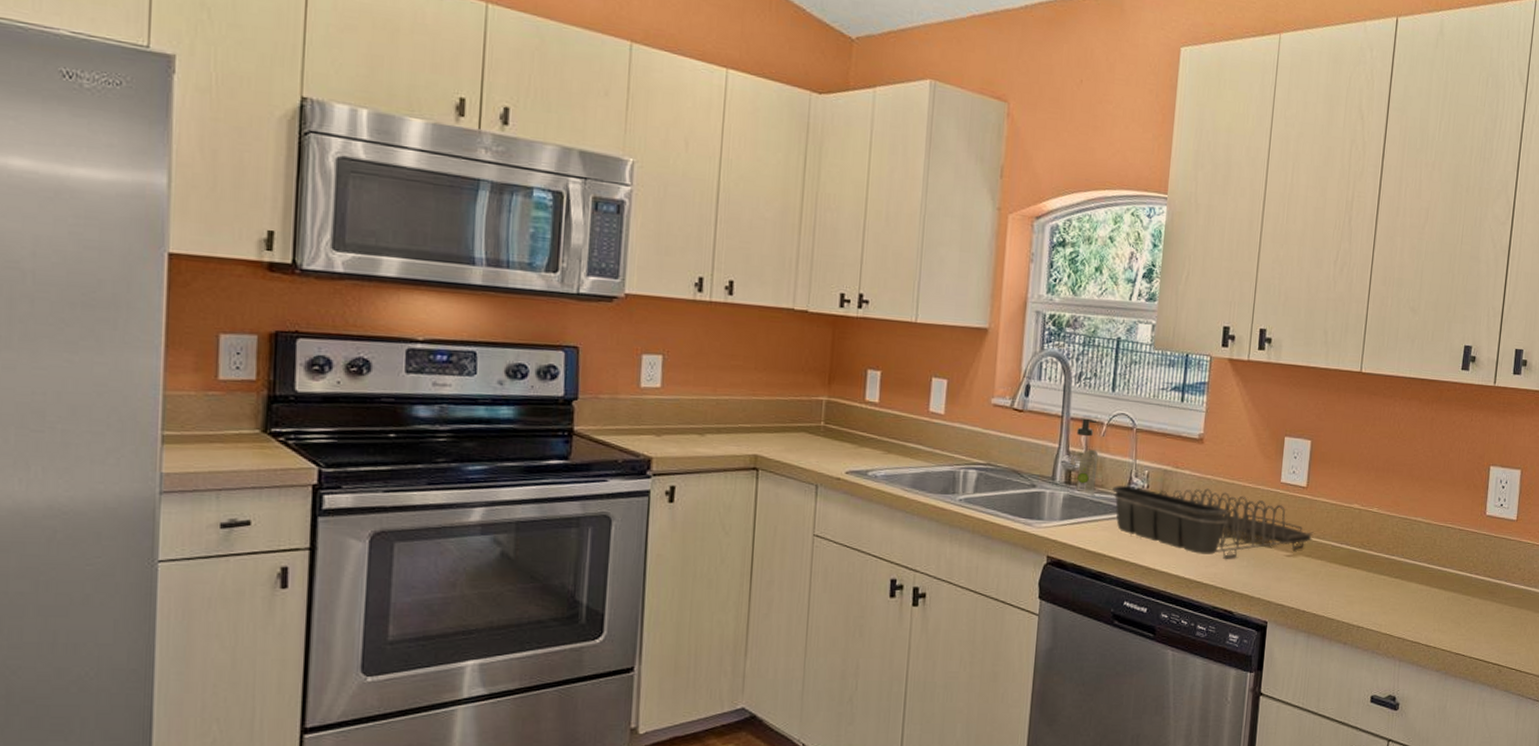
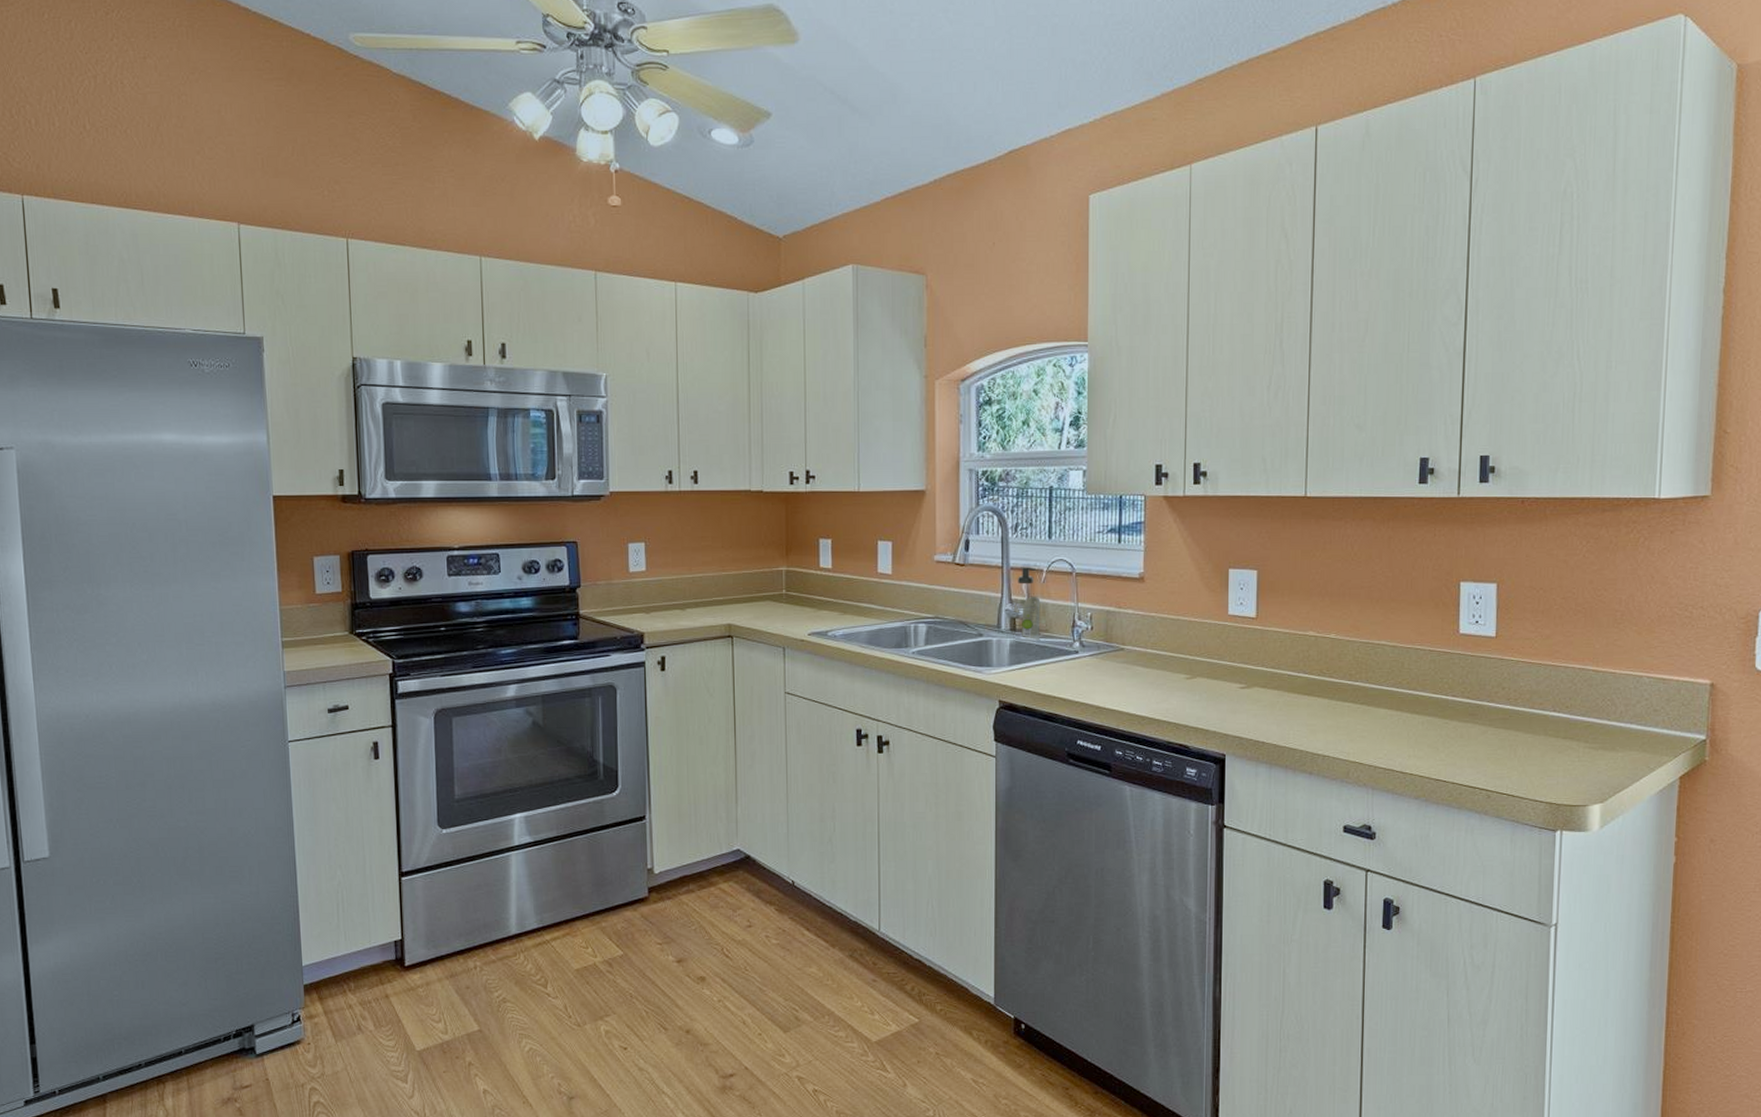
dish rack: present [1112,485,1314,559] -> none [1057,626,1268,694]

